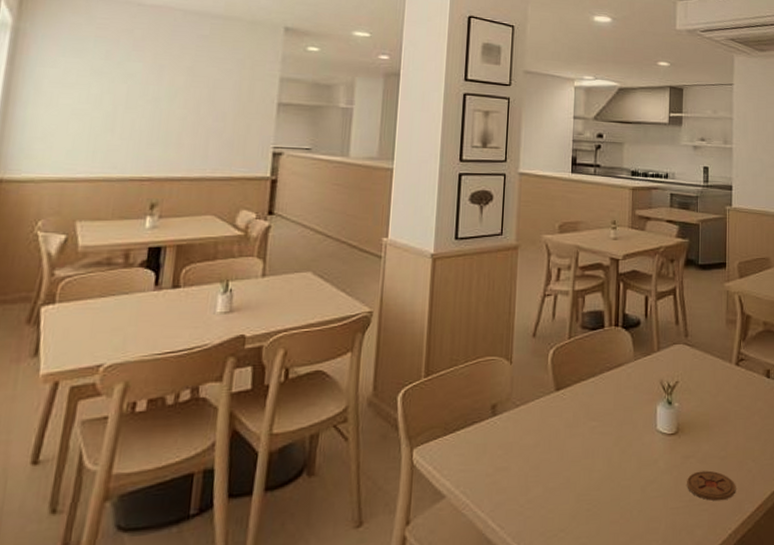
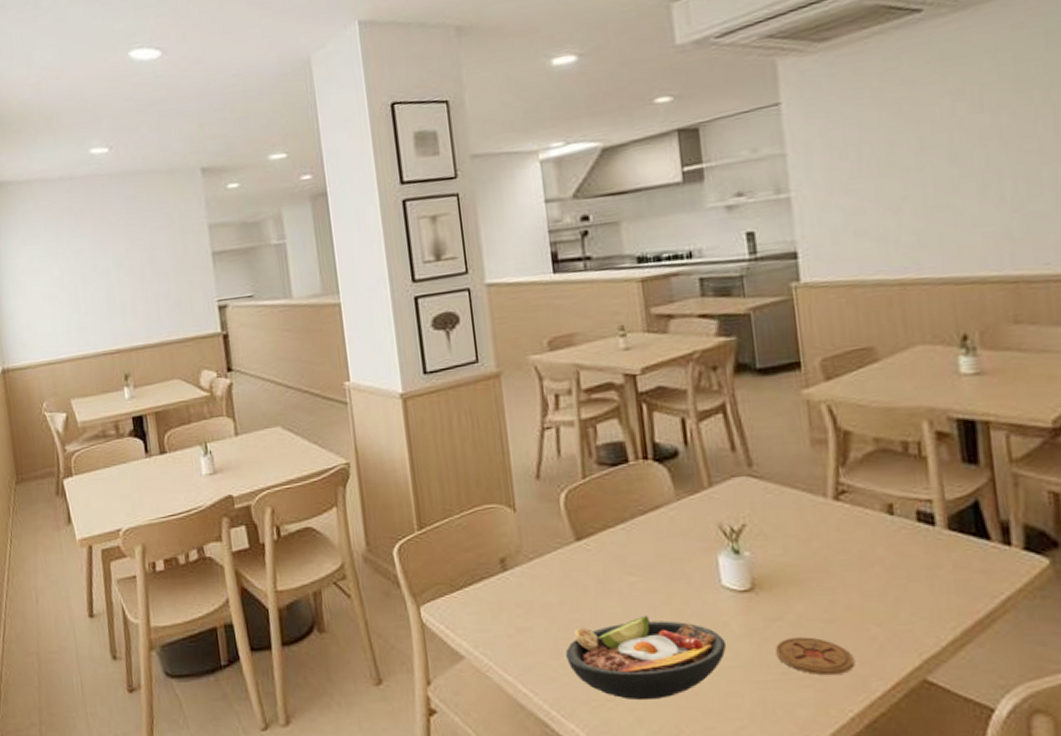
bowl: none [533,455,654,530] -> present [566,615,727,701]

